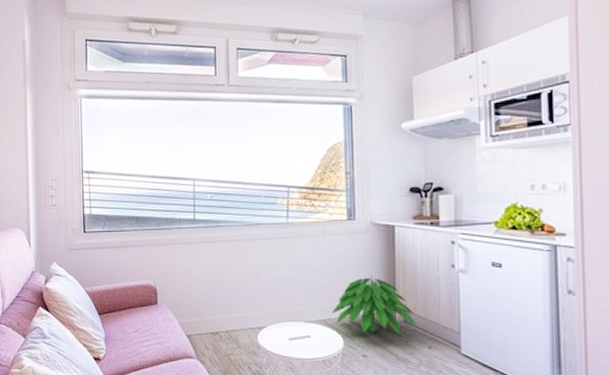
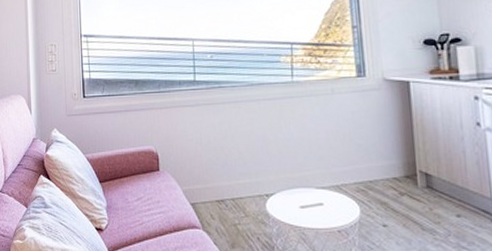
indoor plant: present [332,274,417,334] -> none [346,135,442,201]

